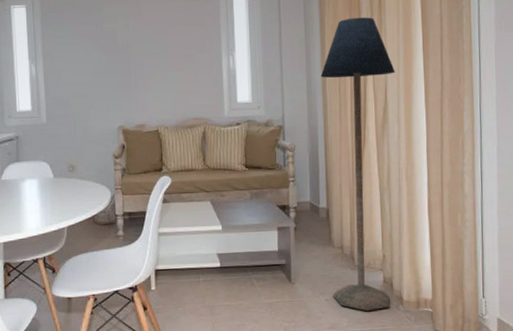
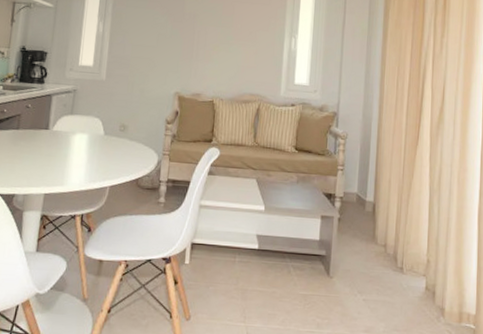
floor lamp: present [320,17,395,311] -> none [371,15,455,318]

